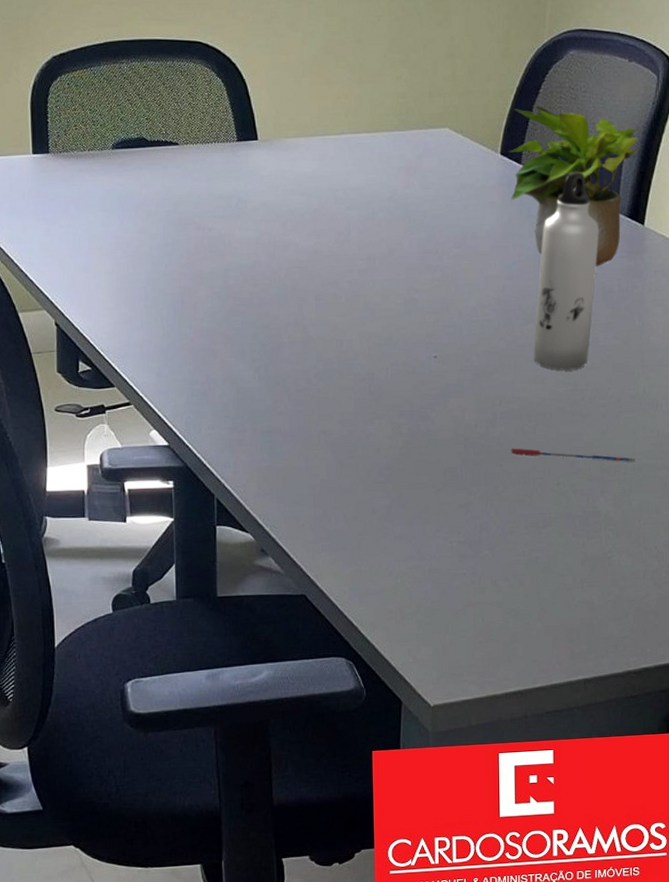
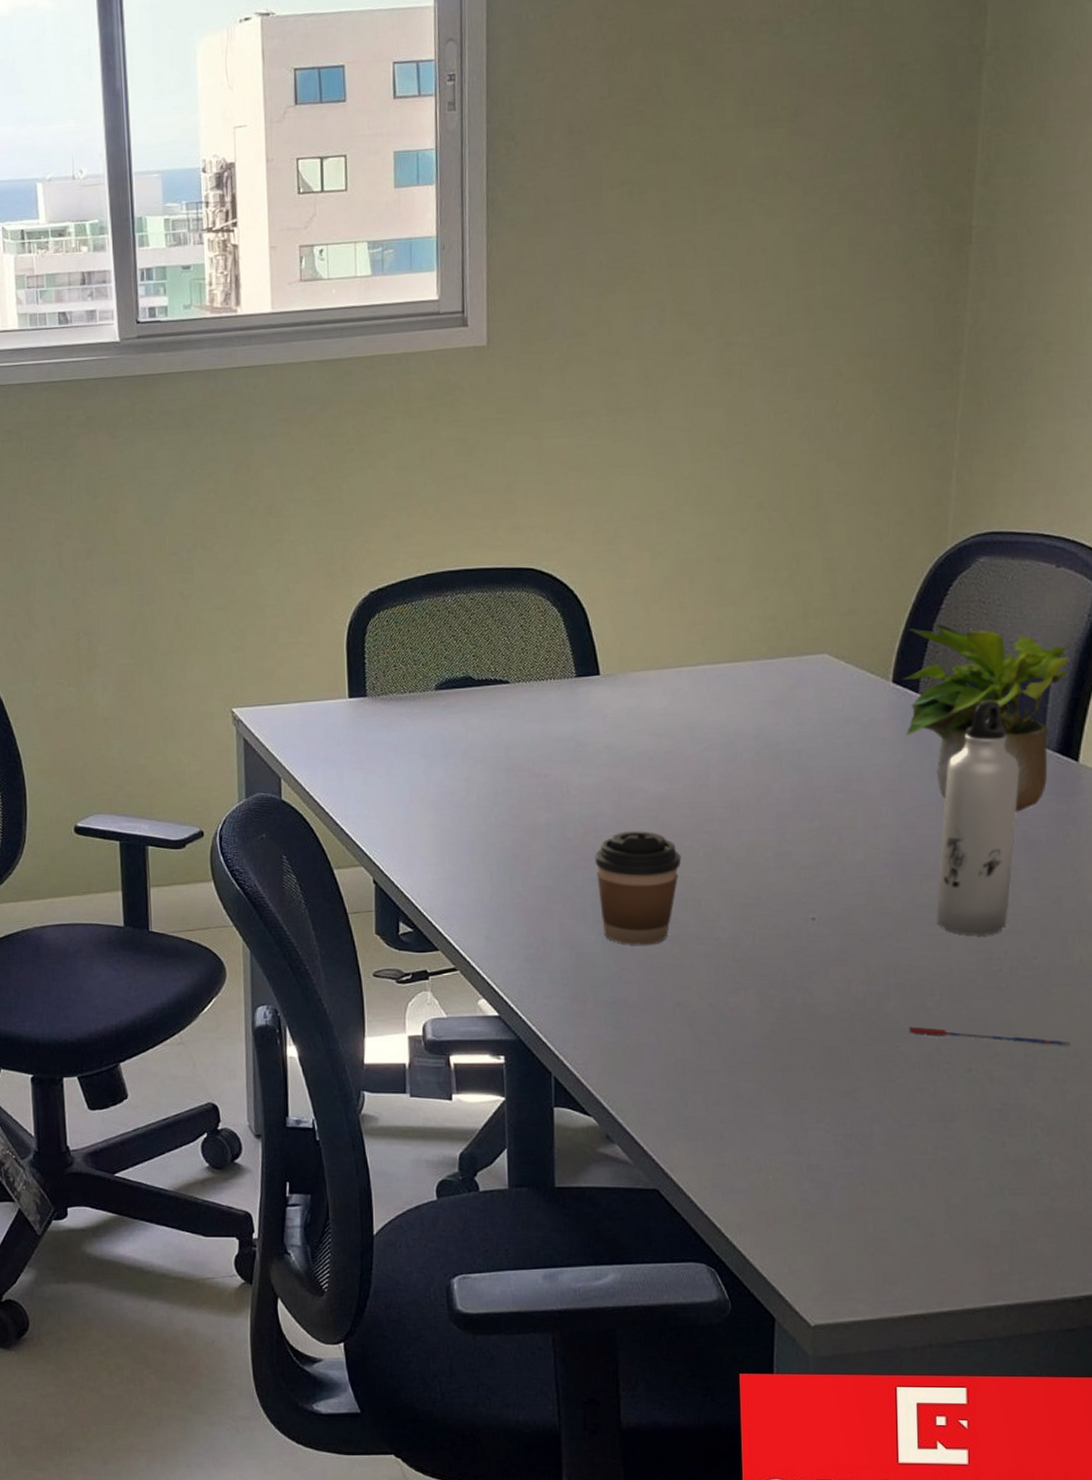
coffee cup: none [252,279,327,381] -> present [594,831,682,945]

